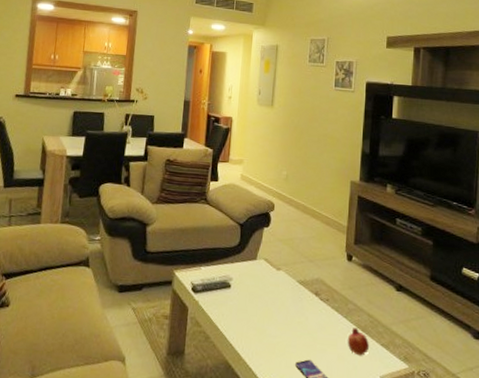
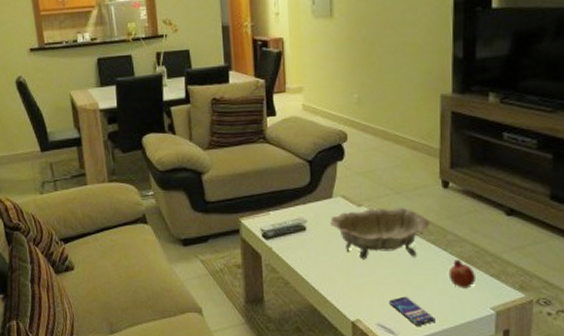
decorative bowl: none [252,273,335,323] -> present [330,207,430,260]

